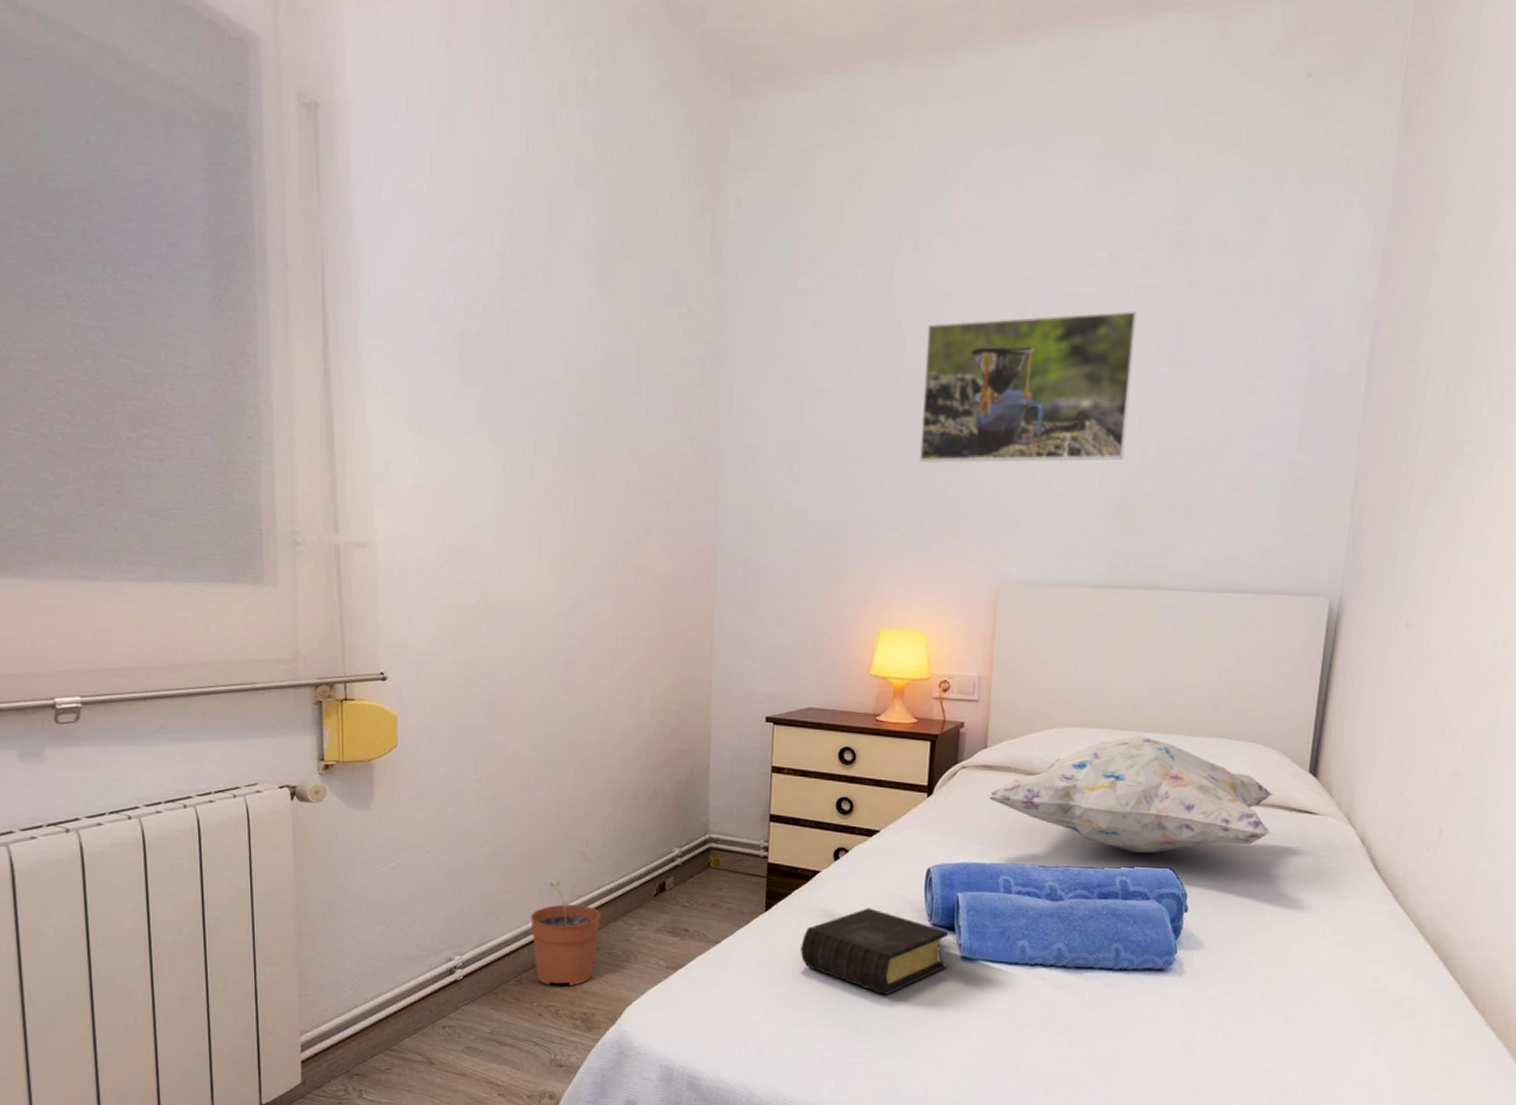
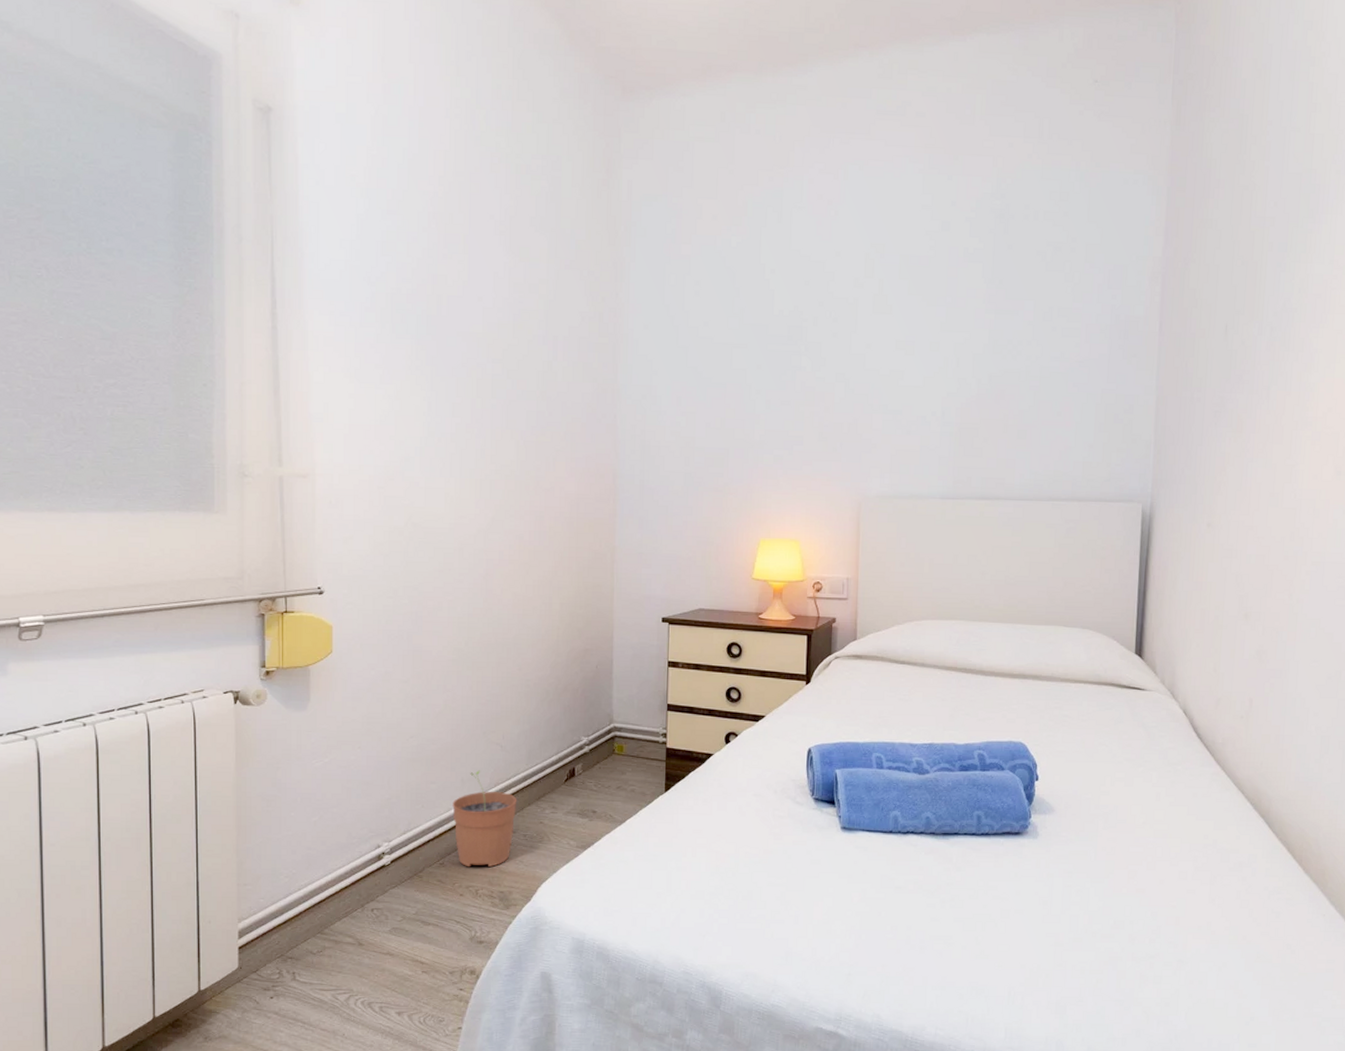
book: present [800,908,949,996] -> none [697,786,830,866]
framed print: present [920,310,1137,463] -> none [789,269,967,397]
decorative pillow: present [989,735,1274,854] -> none [860,625,1107,730]

